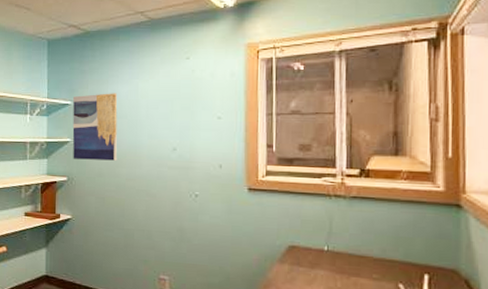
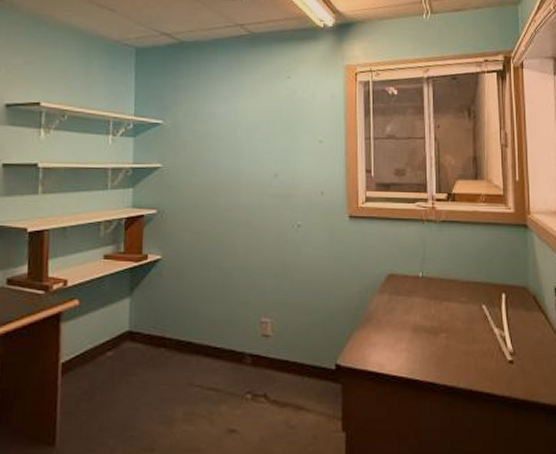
wall art: present [72,93,118,161] -> none [163,112,215,189]

